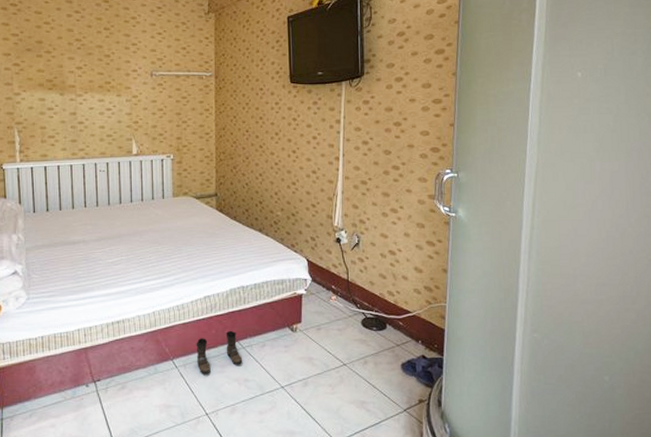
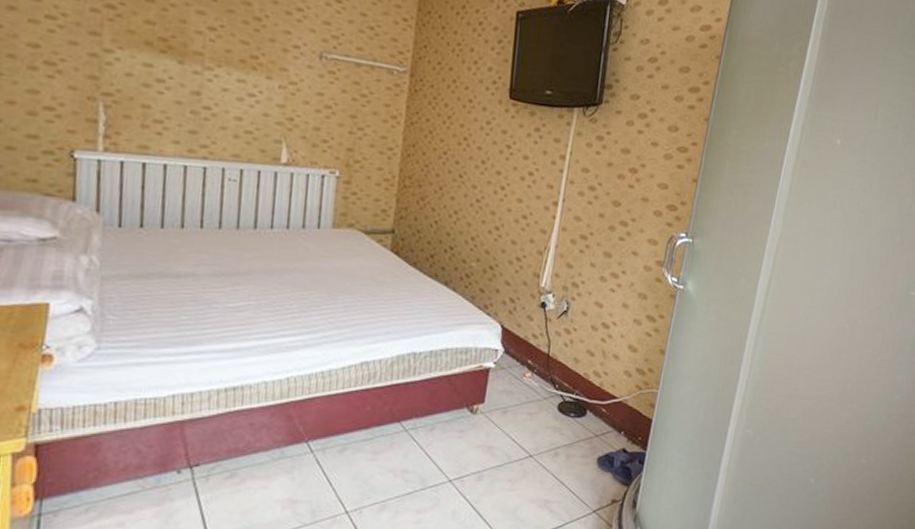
boots: present [196,331,243,374] -> none [341,409,403,462]

